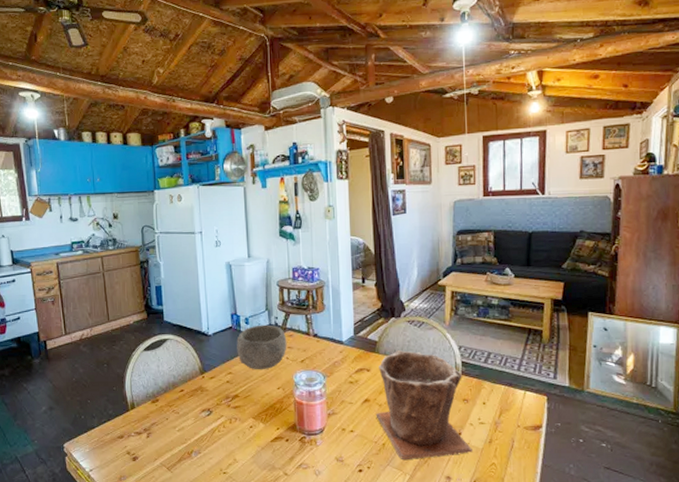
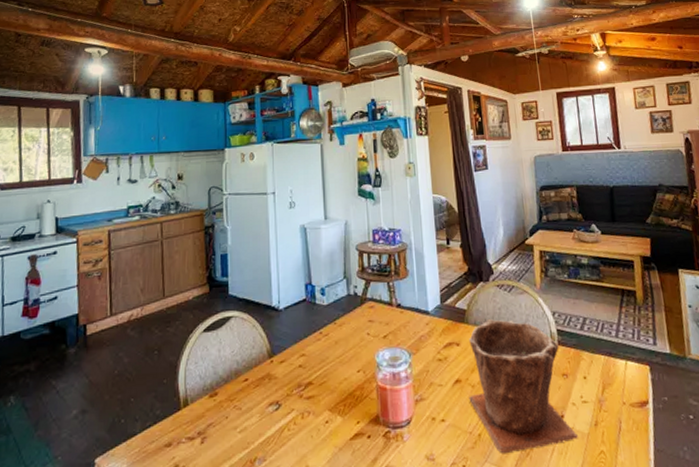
bowl: present [236,324,287,370] -> none [311,295,368,350]

